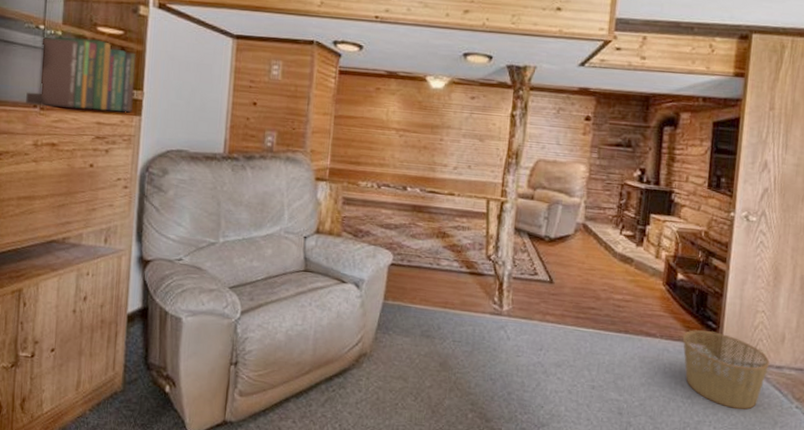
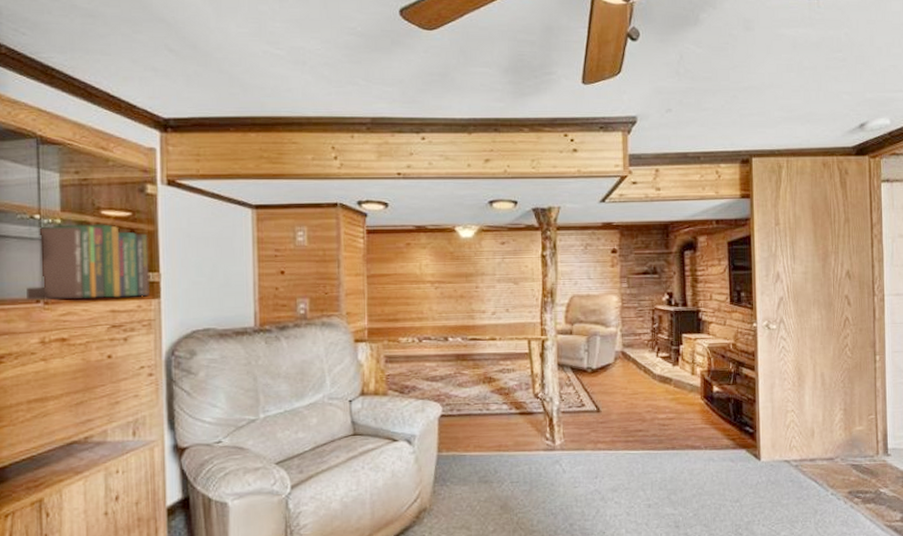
basket: present [682,330,770,410] -> none [724,436,804,505]

